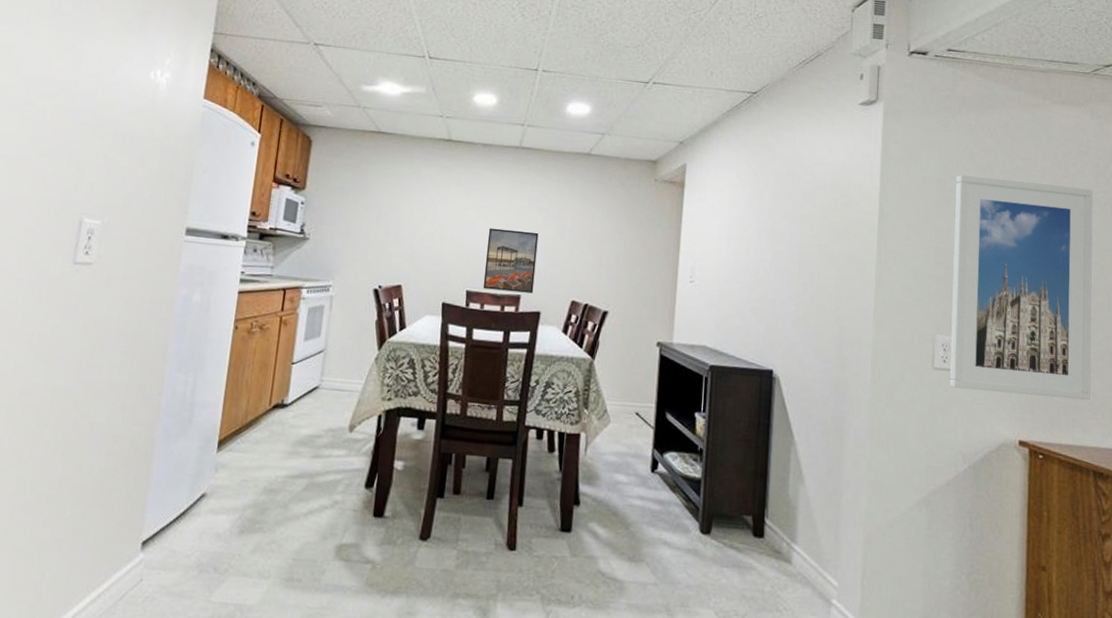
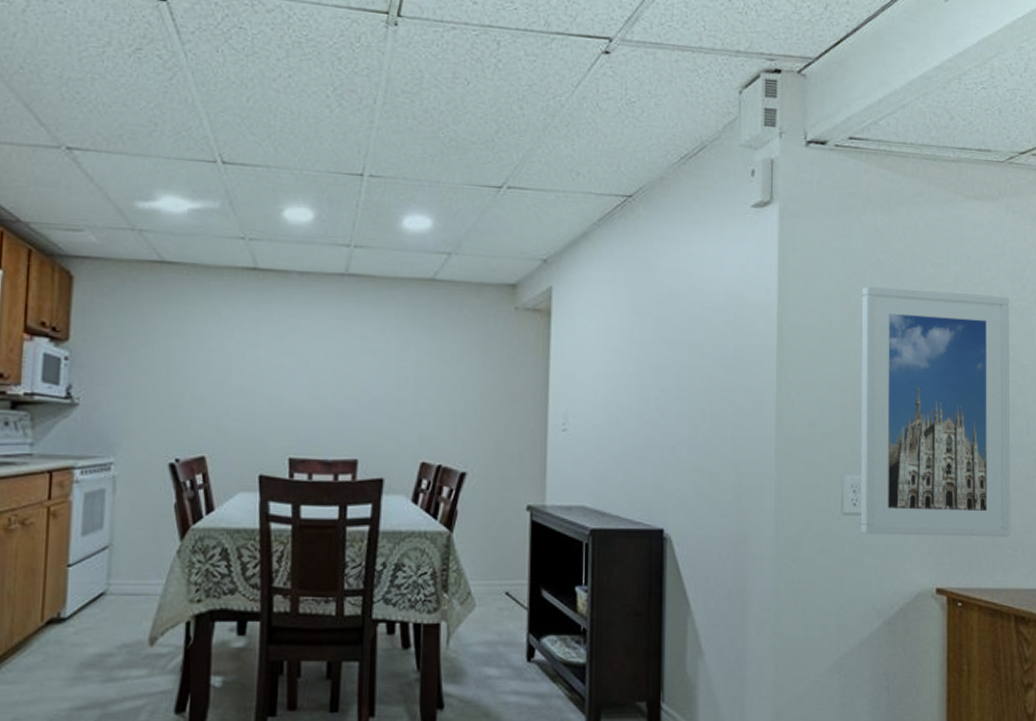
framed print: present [482,228,539,294] -> none [309,377,376,457]

